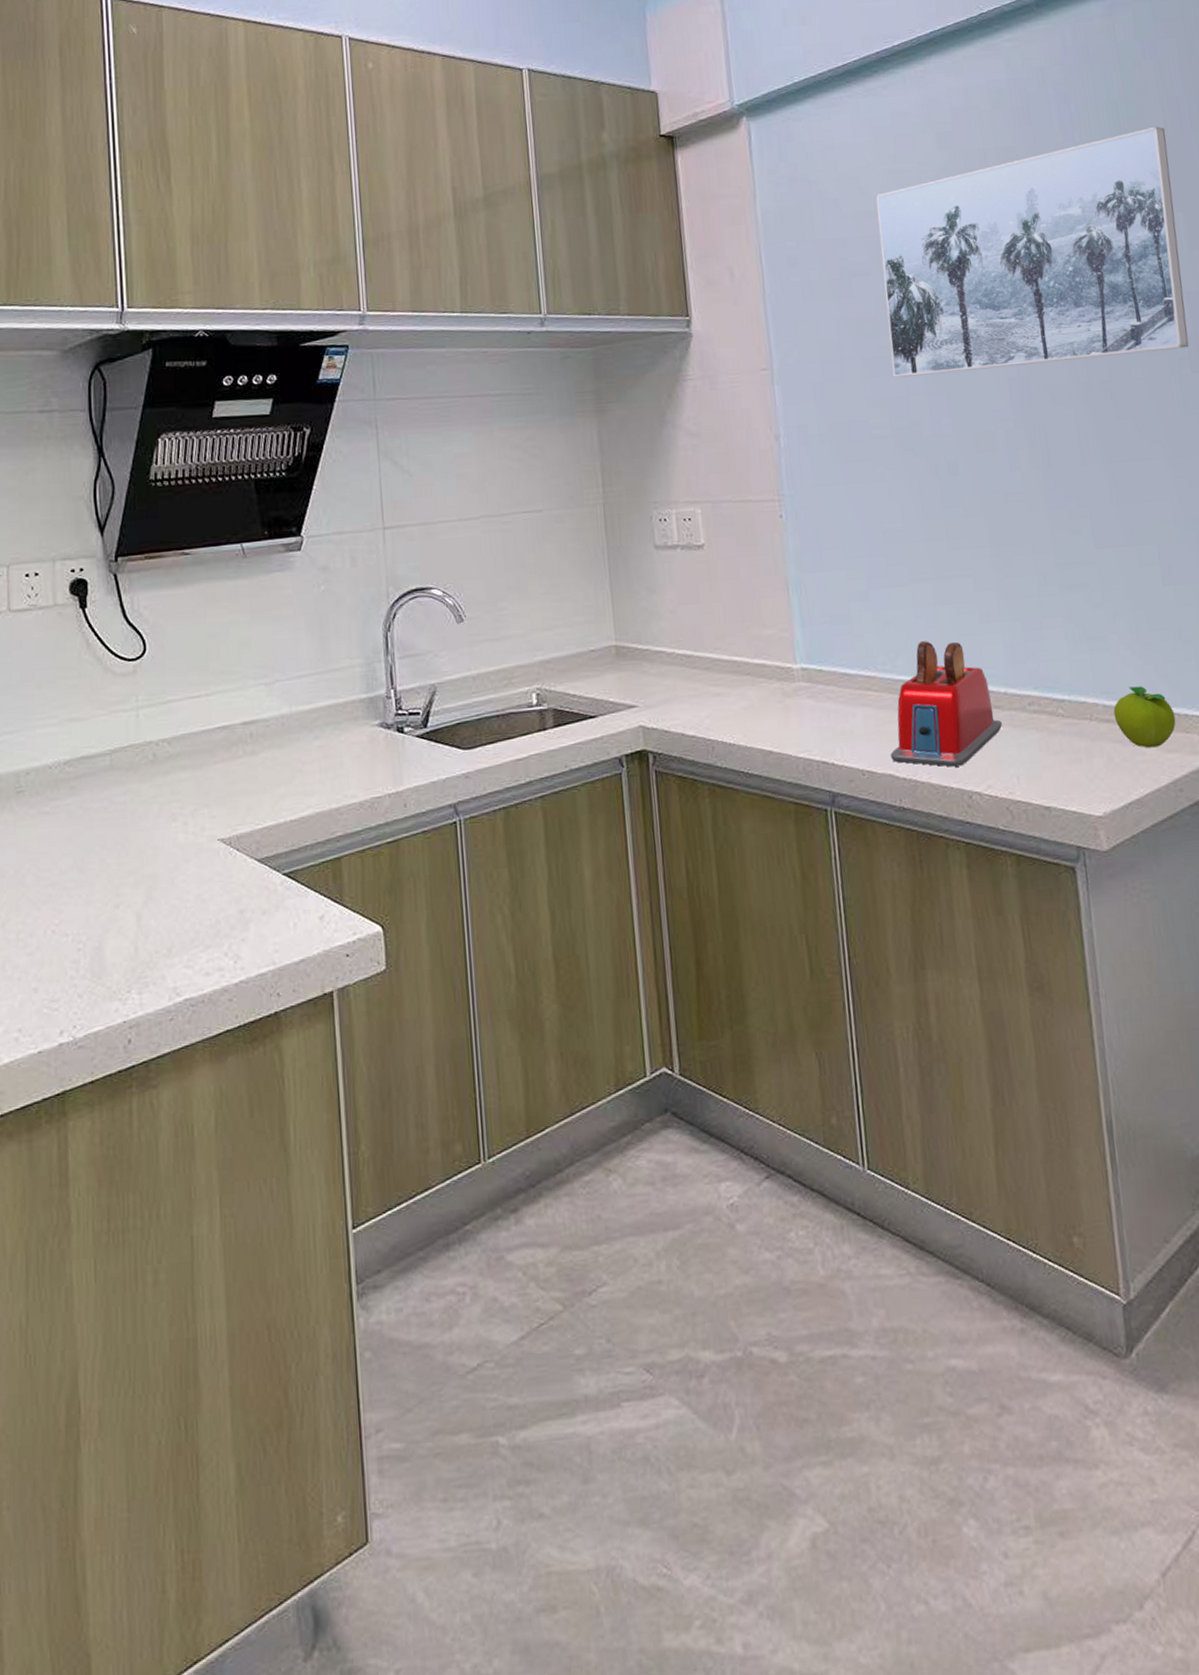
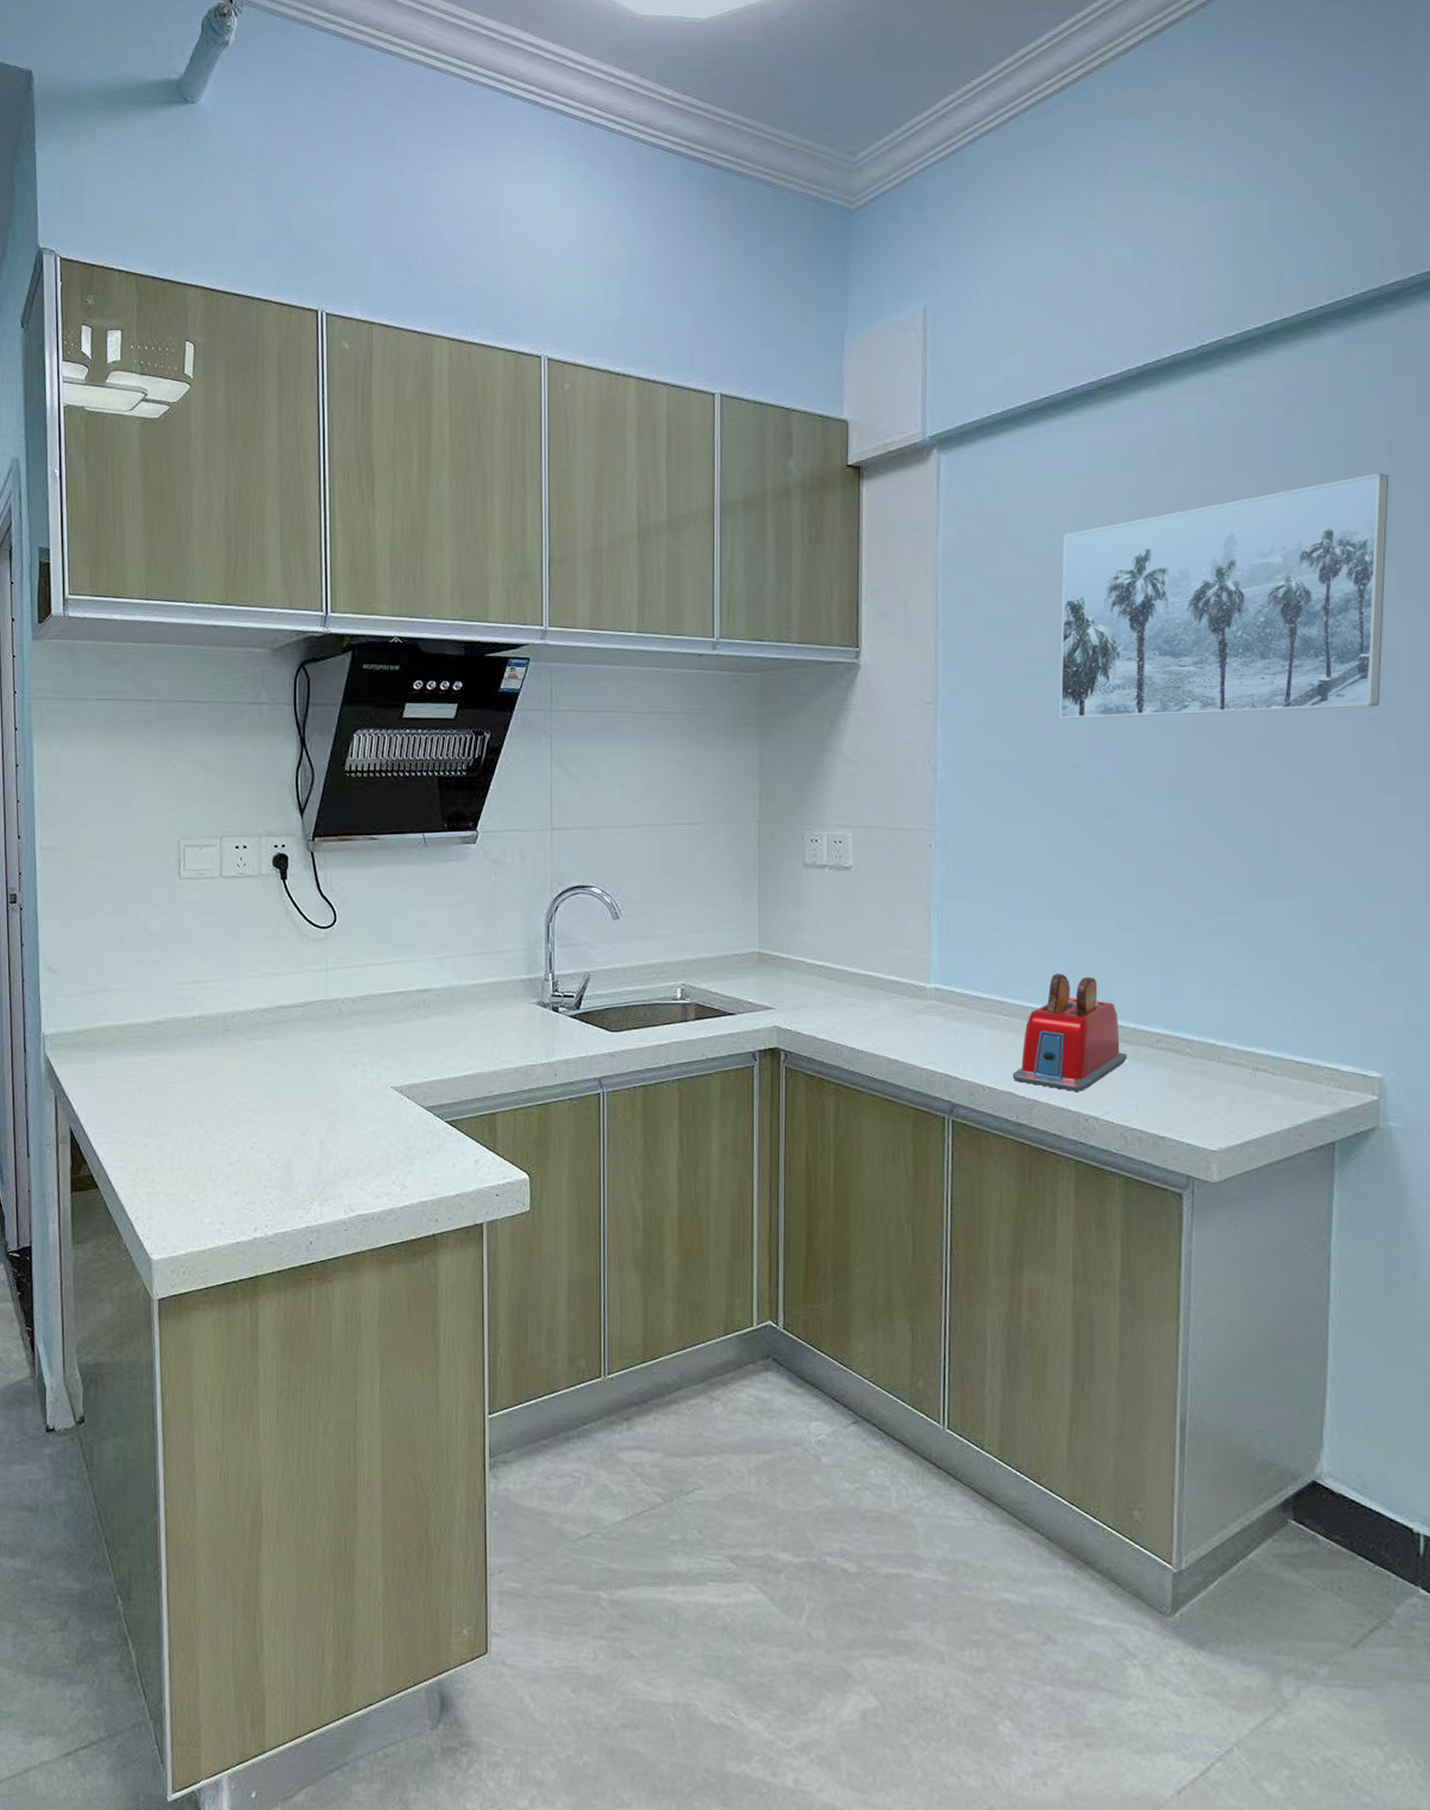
fruit: present [1113,686,1176,748] -> none [1243,1034,1306,1093]

